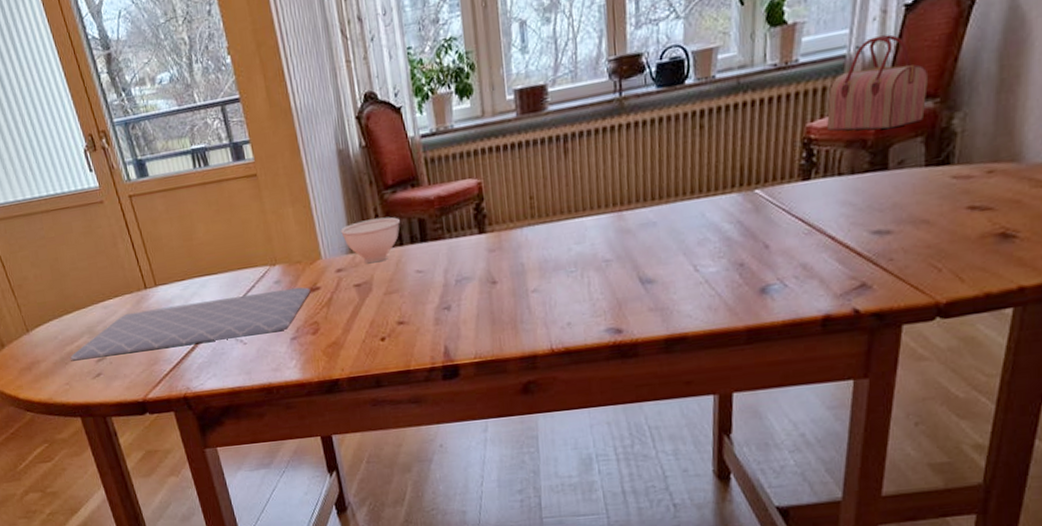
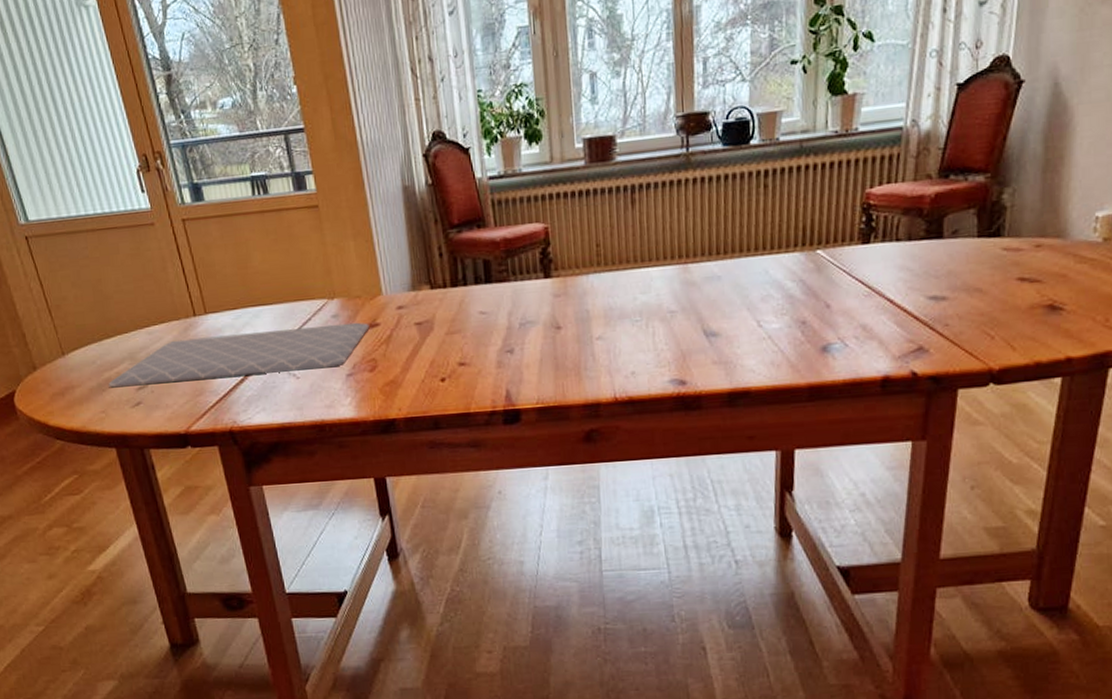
bowl: present [341,216,400,264] -> none [403,256,465,302]
handbag: present [827,34,929,132] -> none [885,110,980,200]

